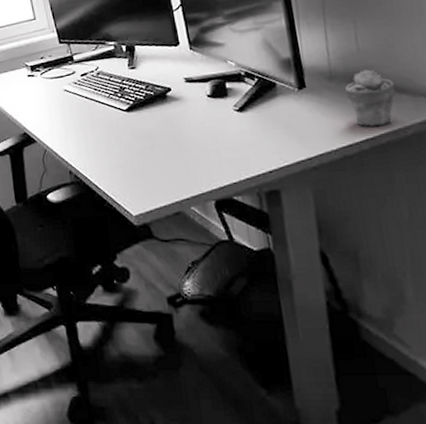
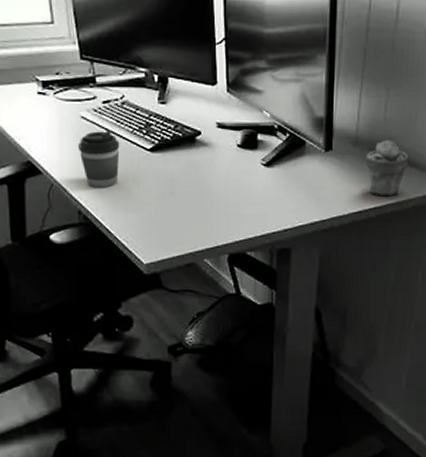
coffee cup: none [63,98,101,150] -> present [77,130,120,188]

